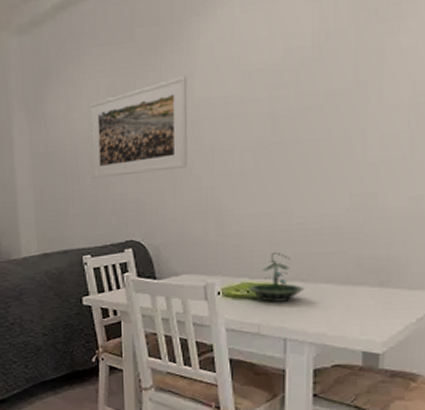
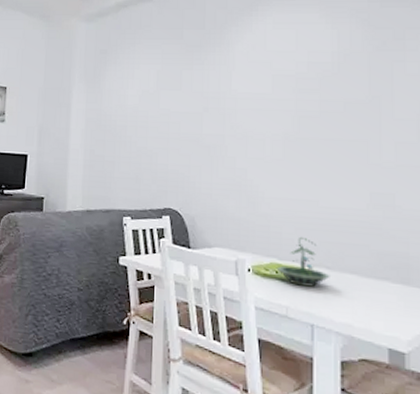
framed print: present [89,76,188,179] -> none [137,72,226,149]

